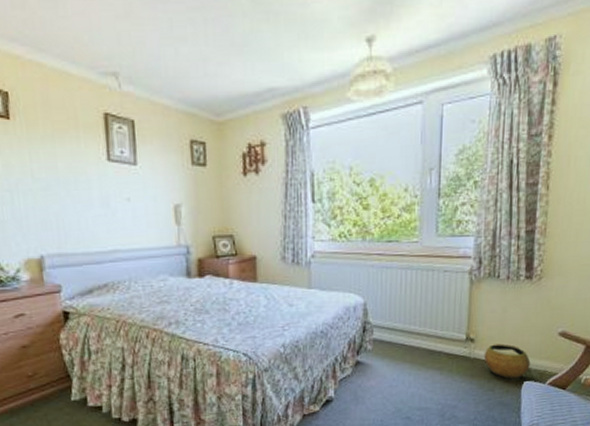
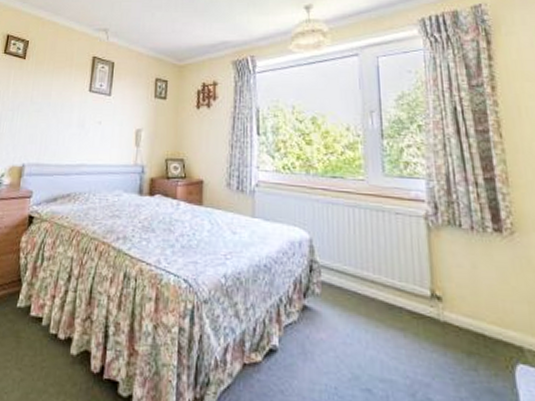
clay pot: present [484,343,531,380] -> none [456,307,522,360]

